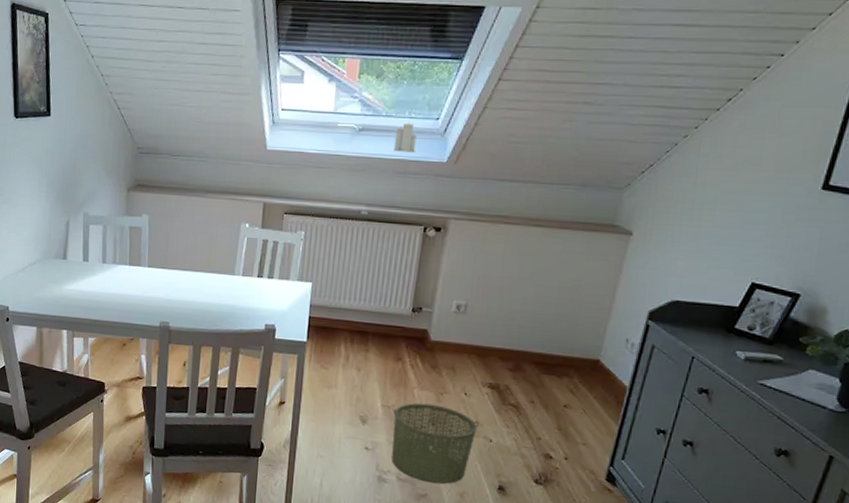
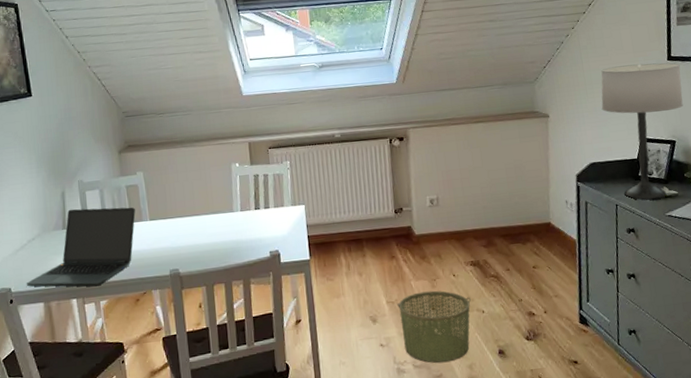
laptop: none [22,240,135,323] -> present [26,207,136,287]
candle: present [393,121,417,152] -> none [349,54,369,81]
table lamp: none [706,186,839,362] -> present [601,63,683,200]

